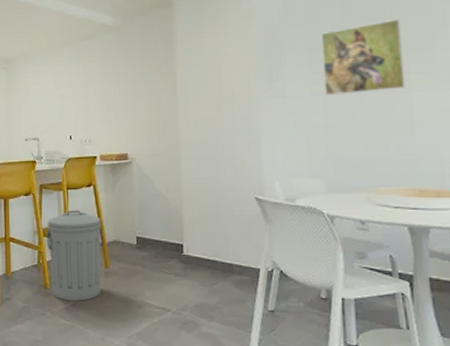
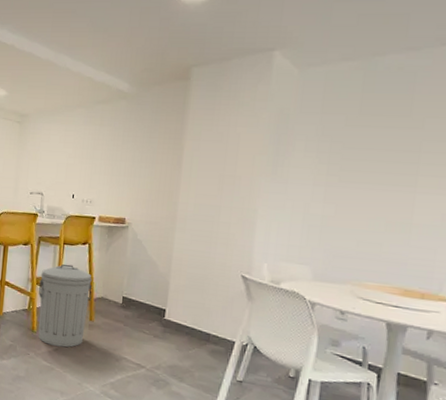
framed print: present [321,18,405,96] -> none [328,118,418,190]

